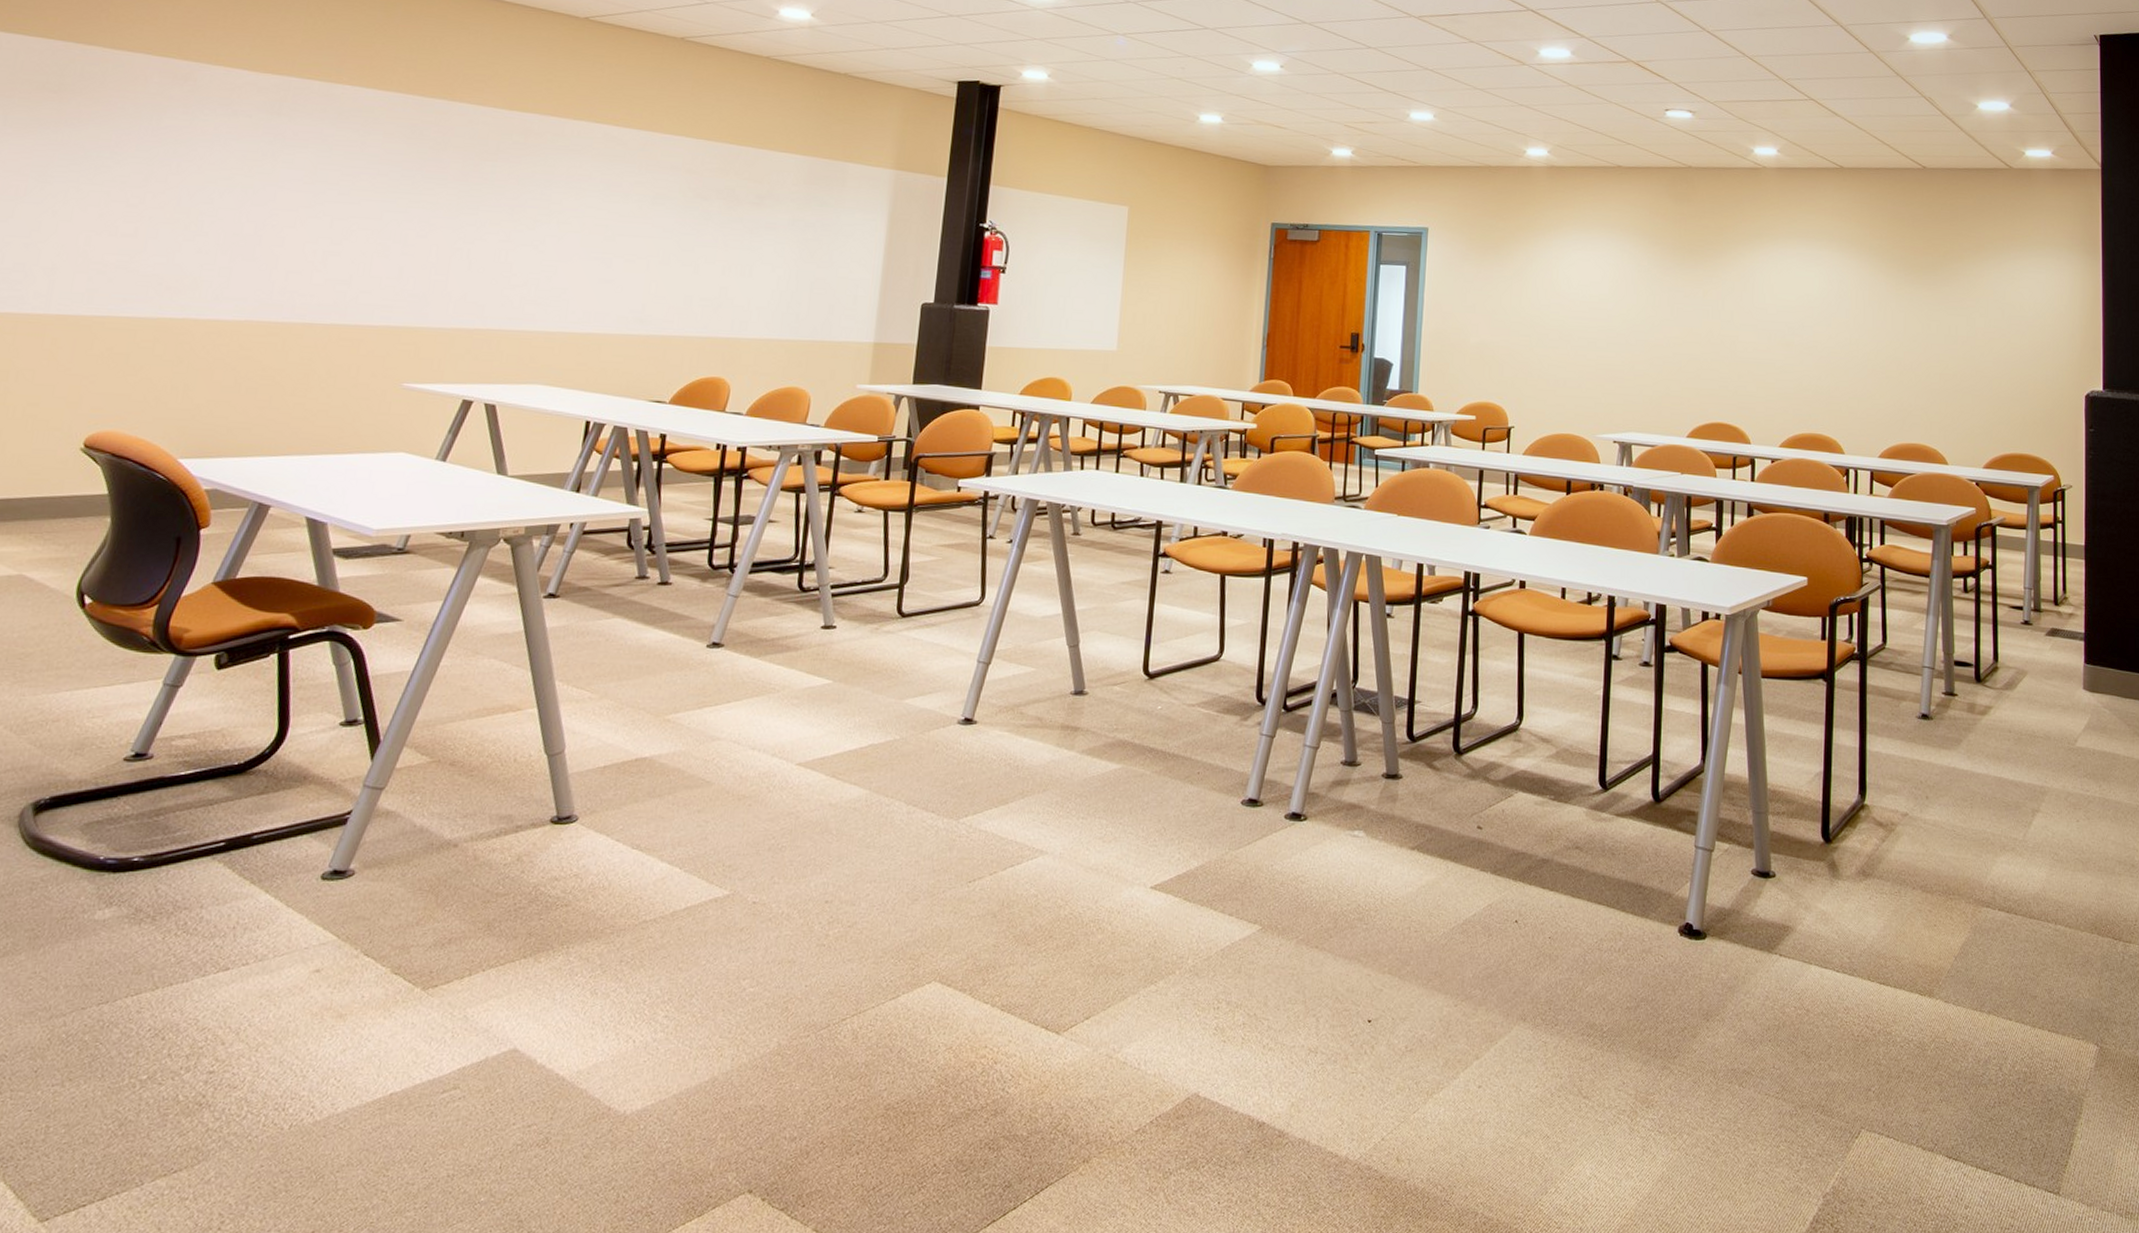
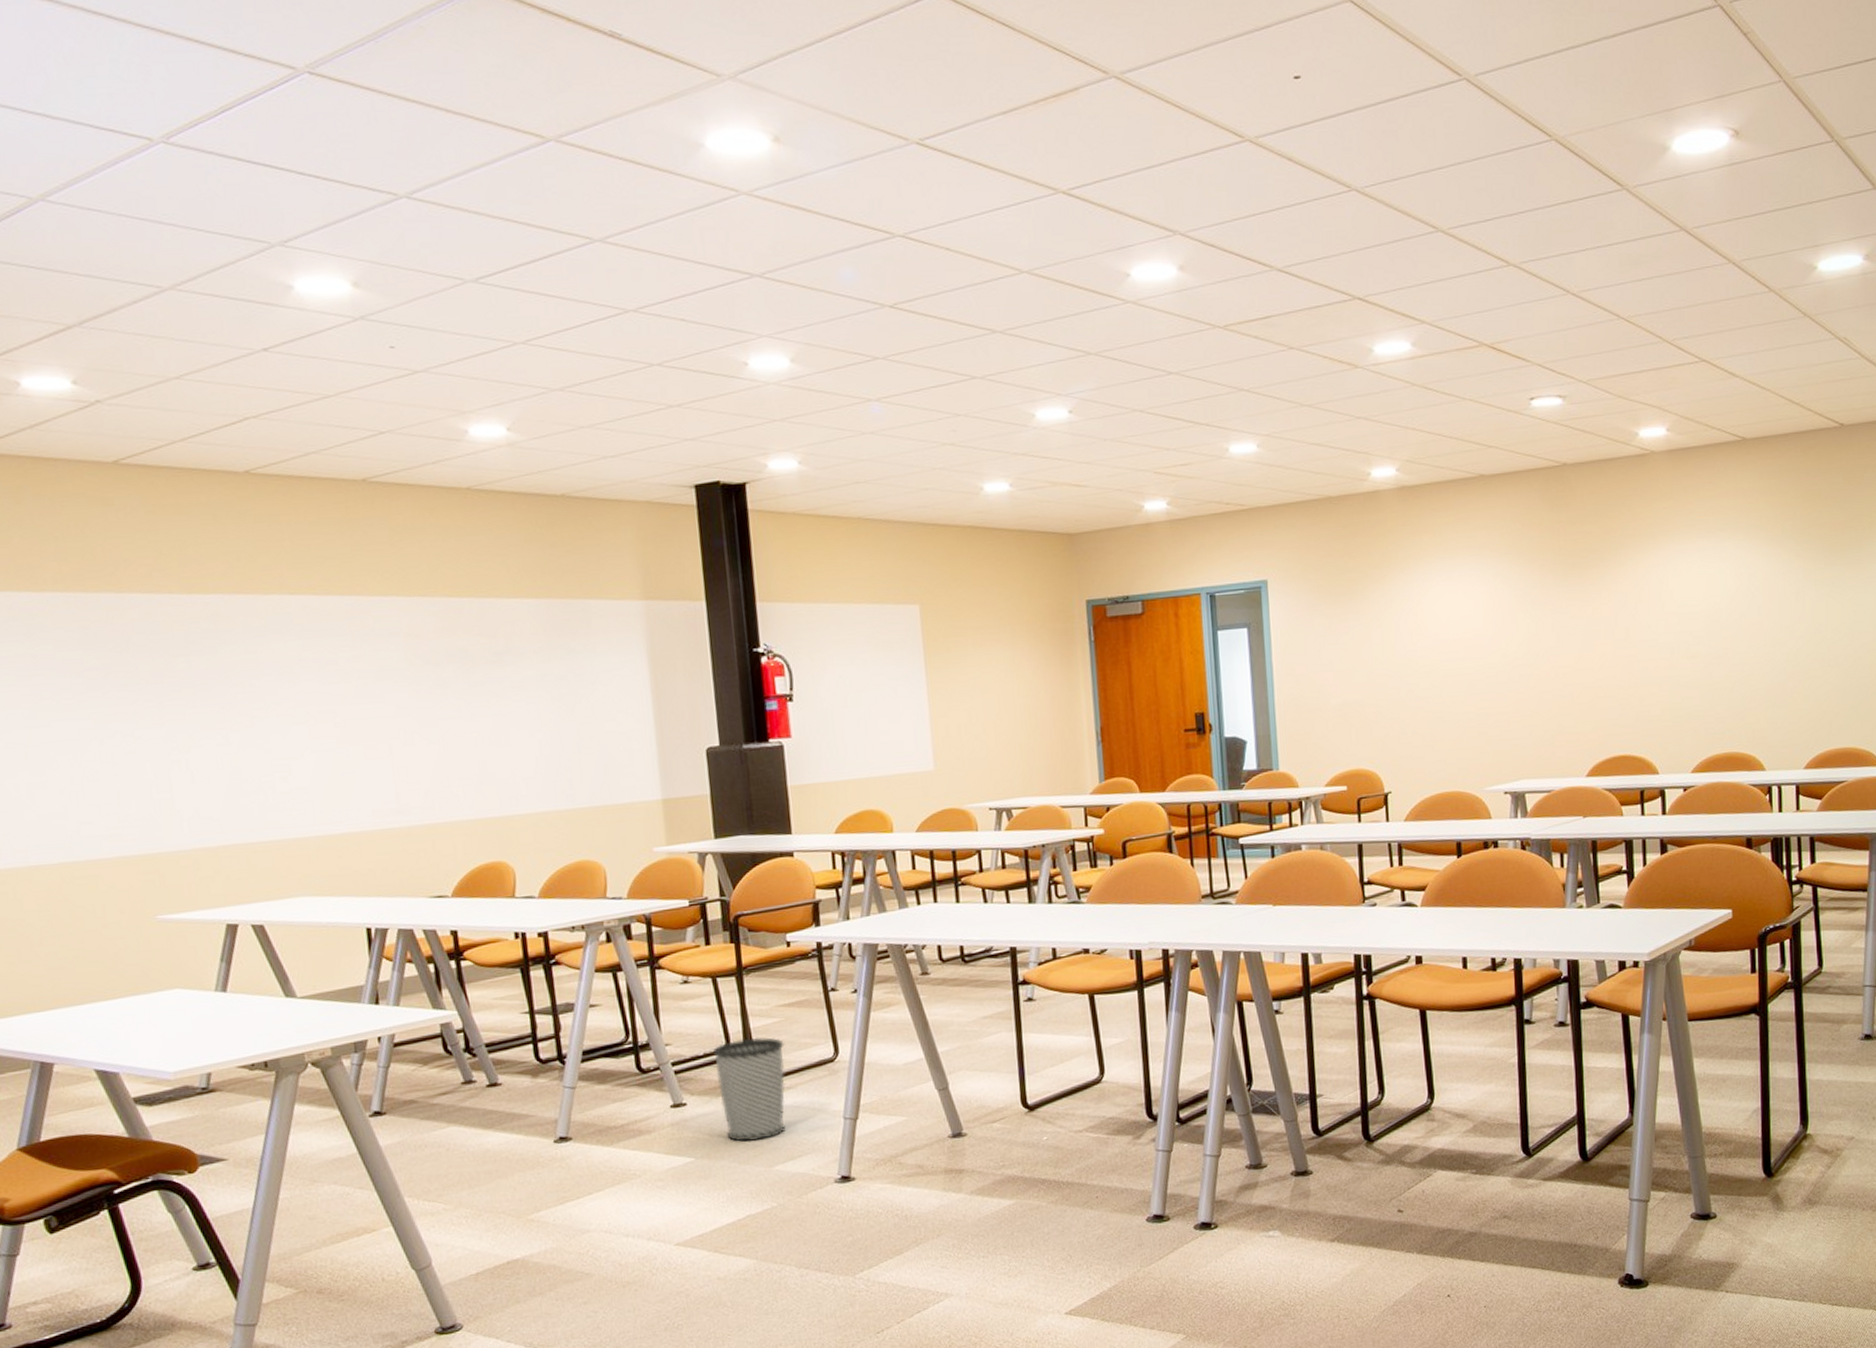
wastebasket: none [867,571,937,673] -> present [713,1037,786,1142]

